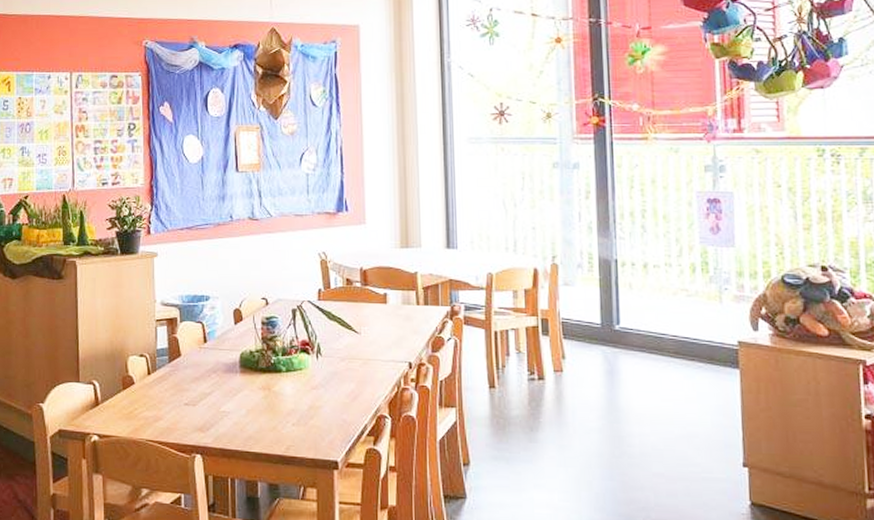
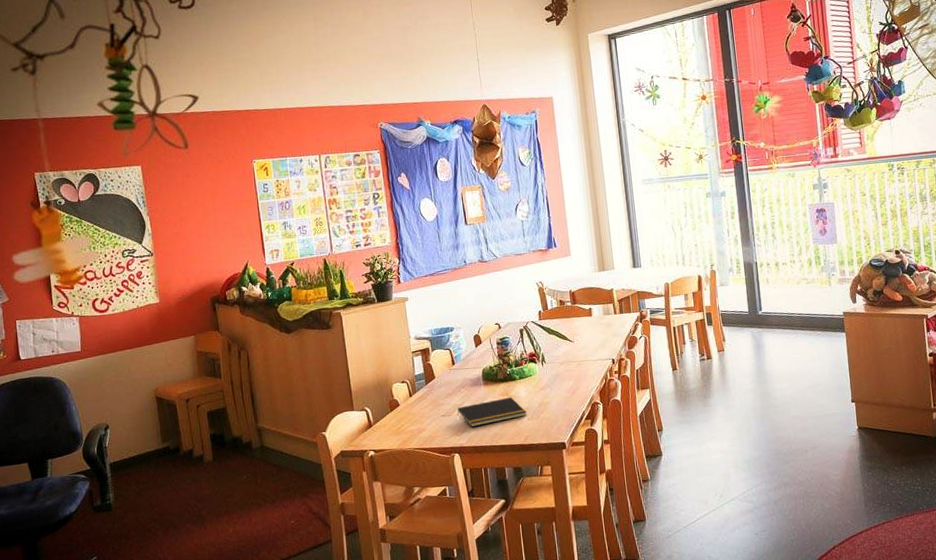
notepad: none [203,392,292,424] -> present [457,397,527,428]

